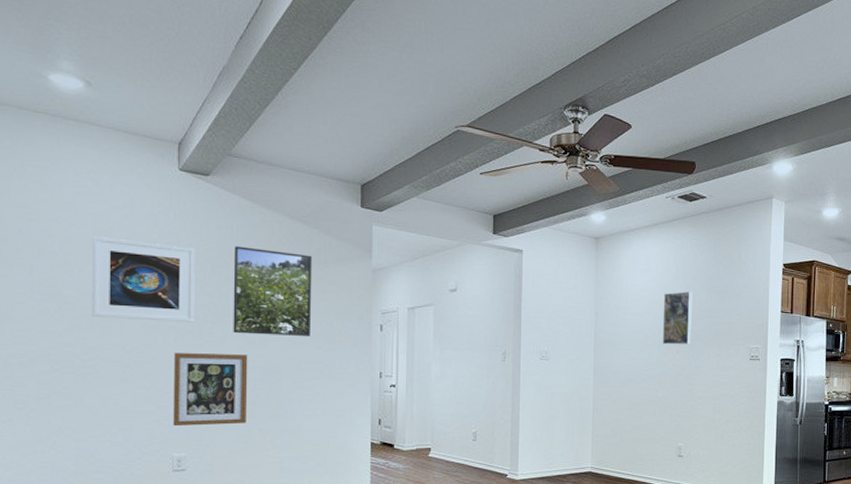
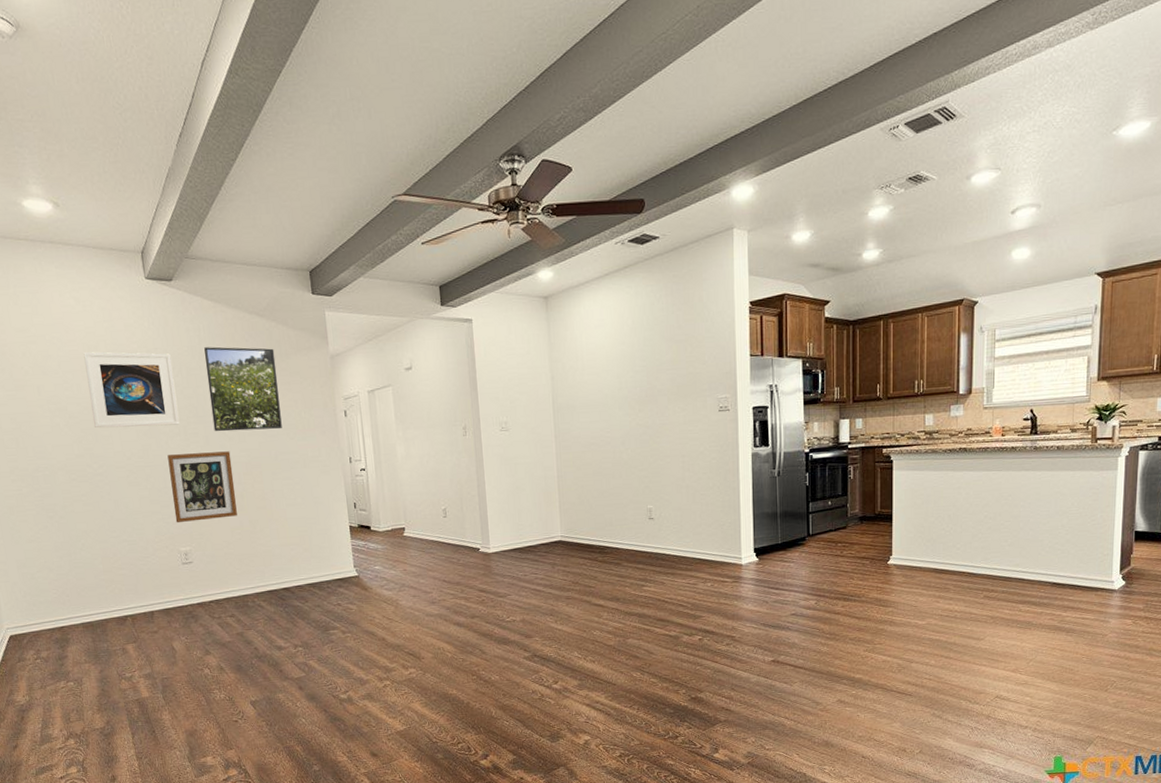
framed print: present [662,291,692,345] -> none [621,344,654,404]

